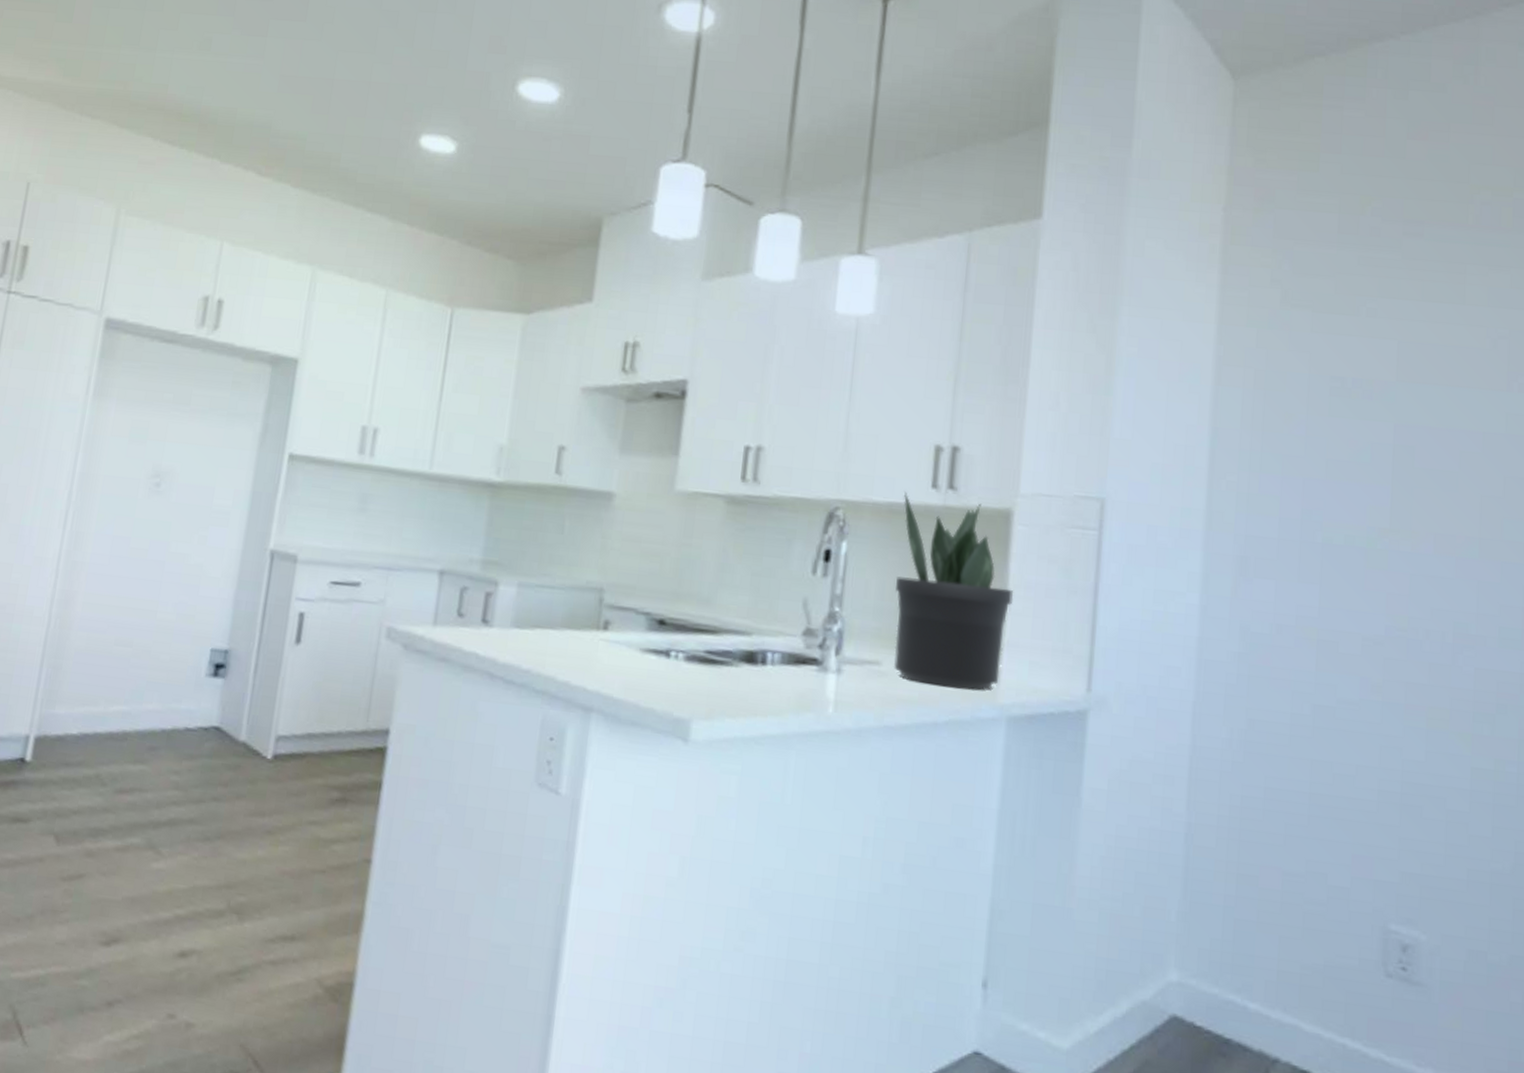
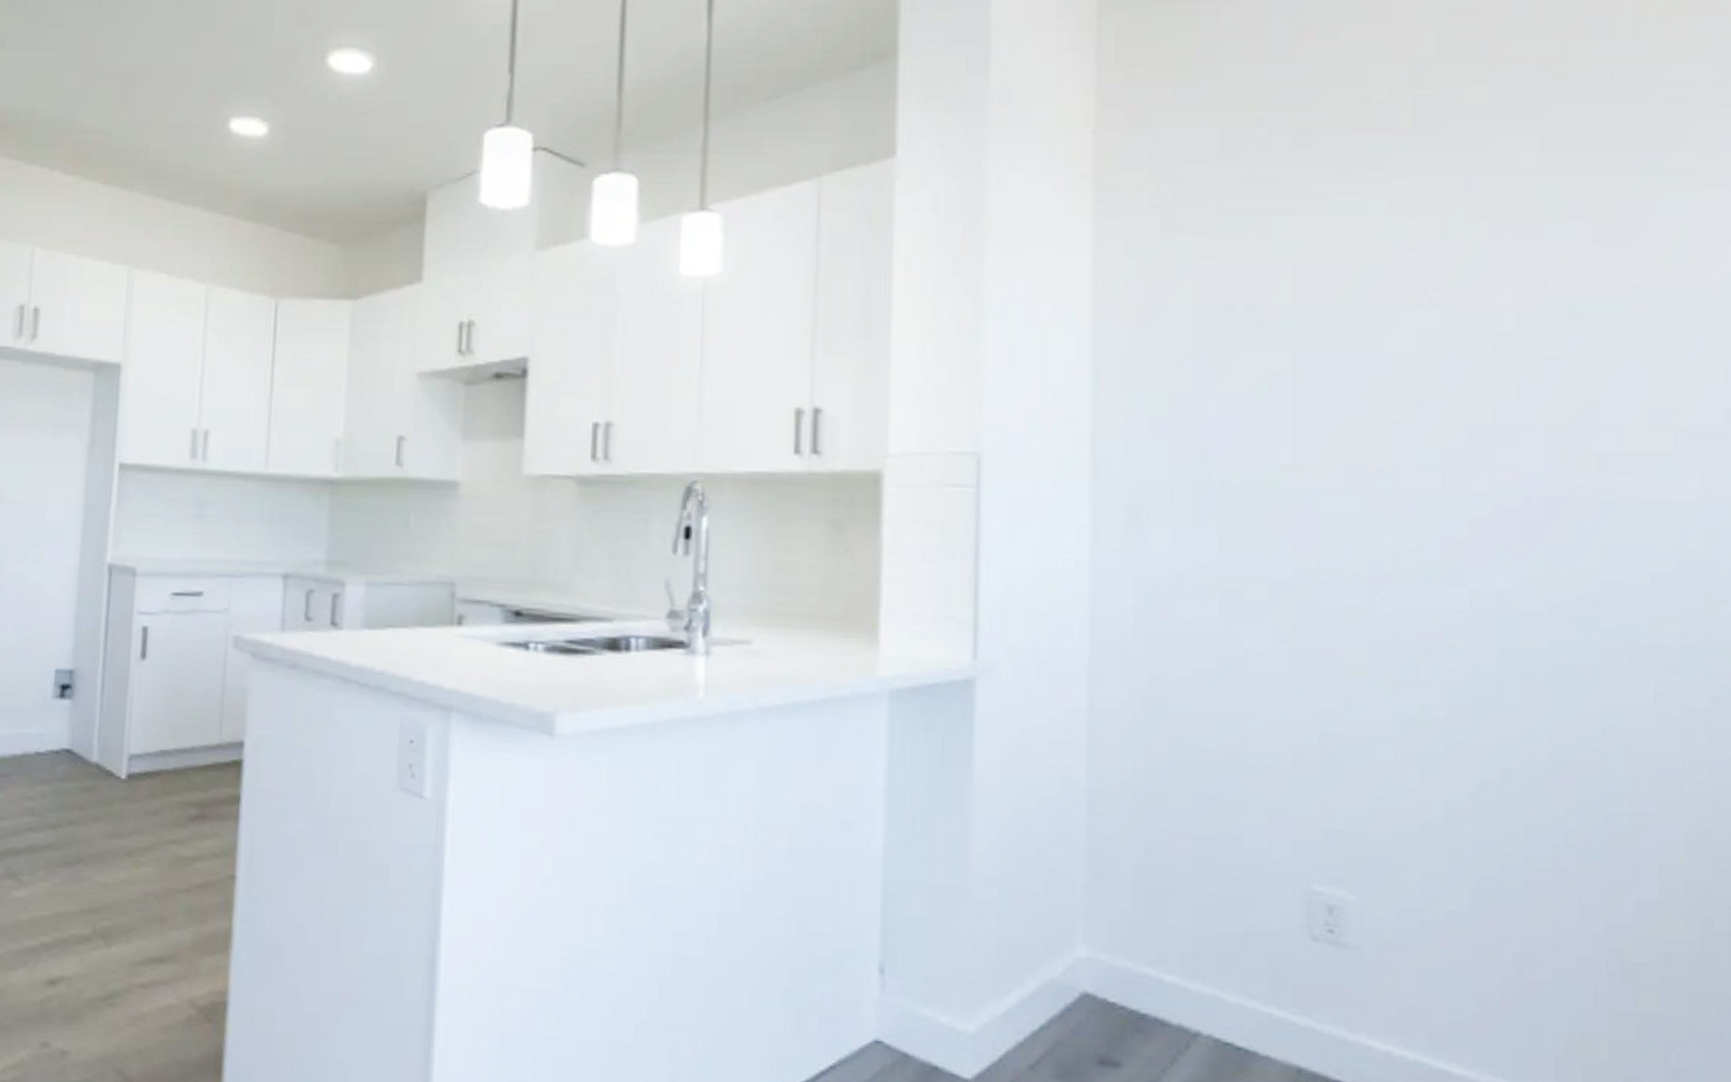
planter: present [894,492,1013,690] -> none [762,460,887,664]

